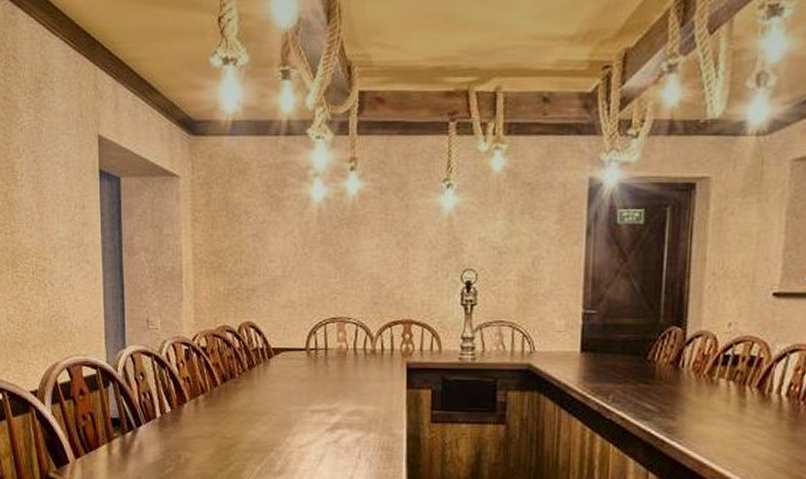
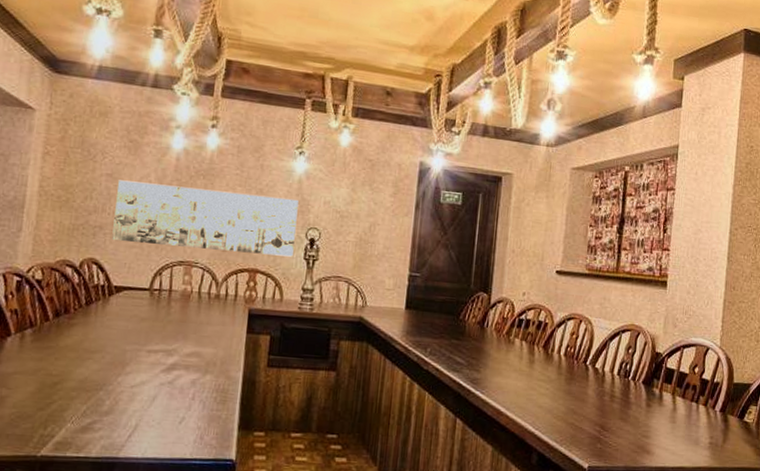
wall art: none [263,239,450,304] -> present [112,180,299,257]

